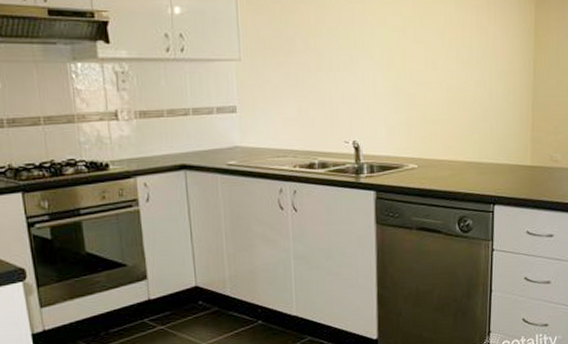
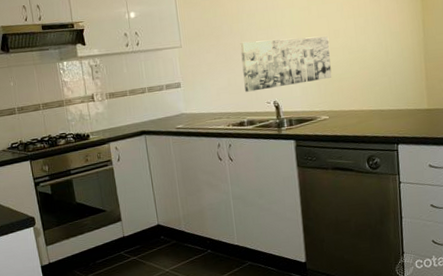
wall art: none [316,63,425,126] -> present [240,36,332,92]

